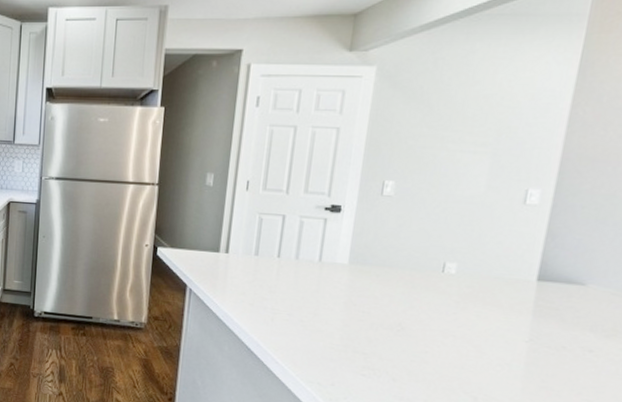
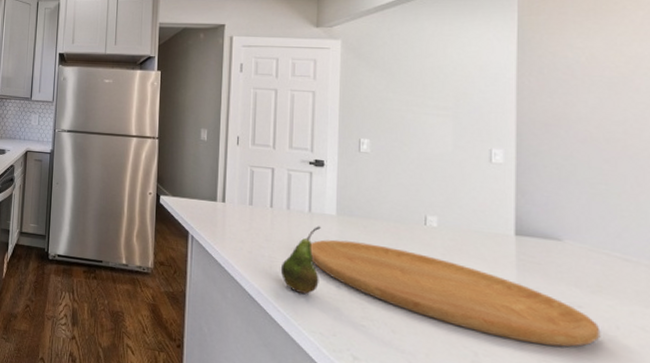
fruit: none [282,276,330,345] -> present [280,226,321,294]
cutting board: none [316,289,607,390] -> present [310,239,601,347]

